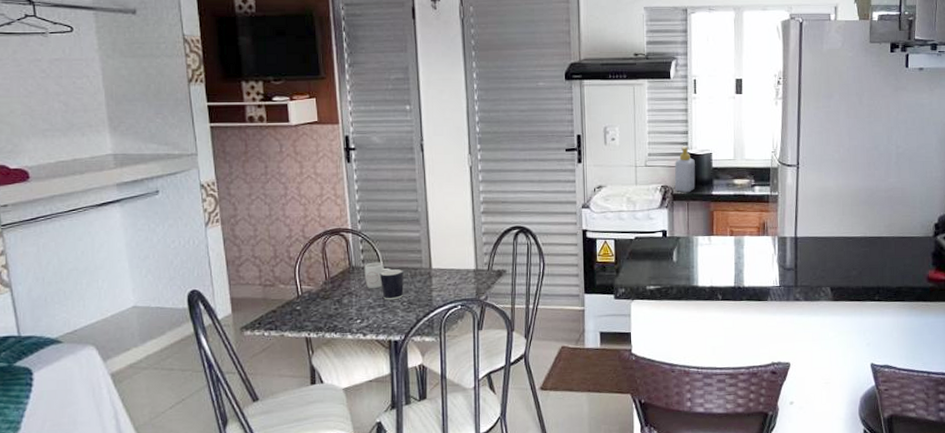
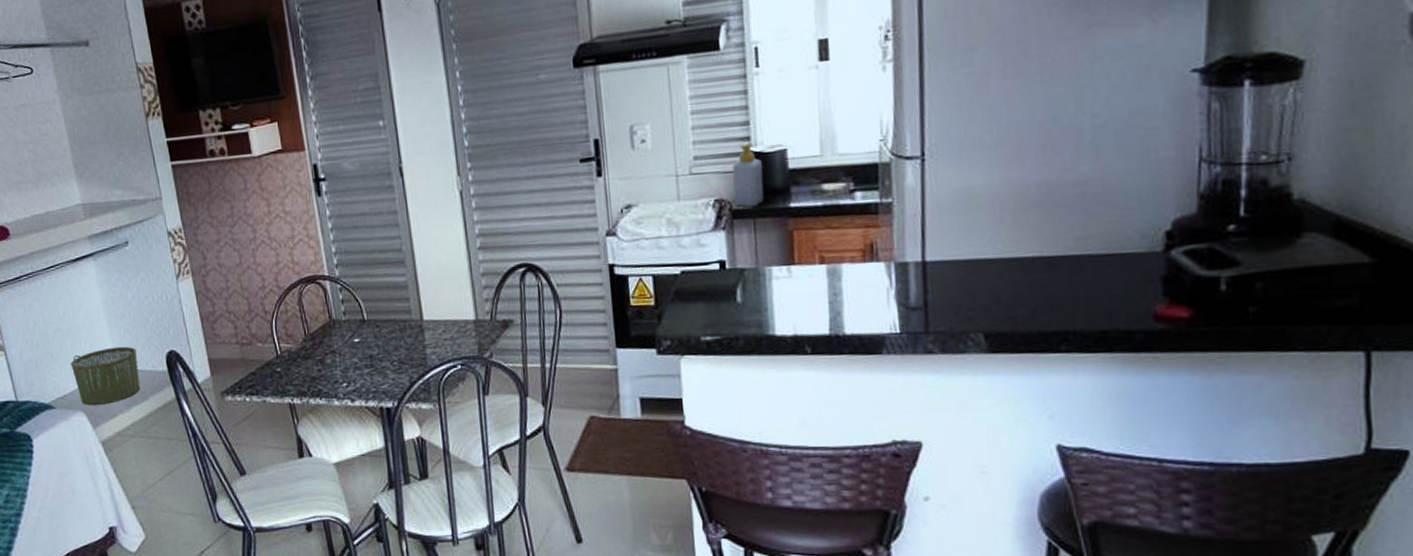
basket: none [84,285,158,340] -> present [70,346,140,405]
mug: present [364,262,391,289] -> none [346,314,377,347]
mug: present [379,268,404,300] -> none [363,321,393,360]

